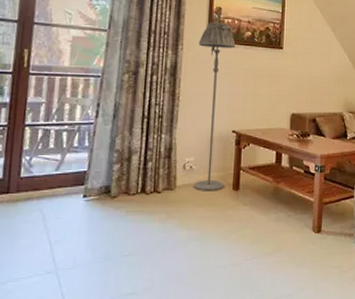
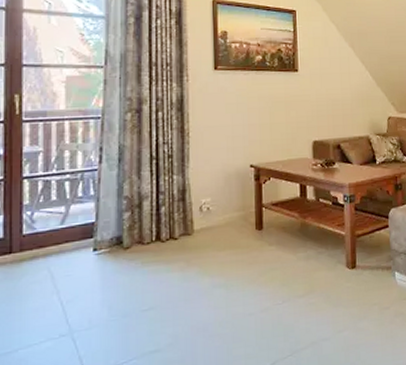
floor lamp: present [194,22,236,191] -> none [205,47,246,234]

